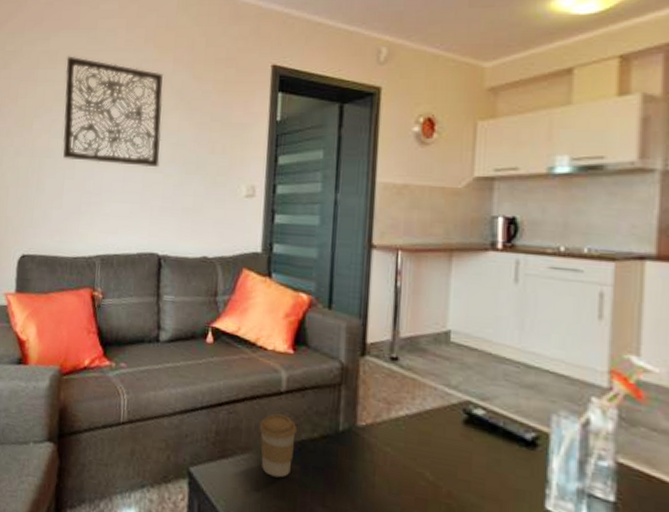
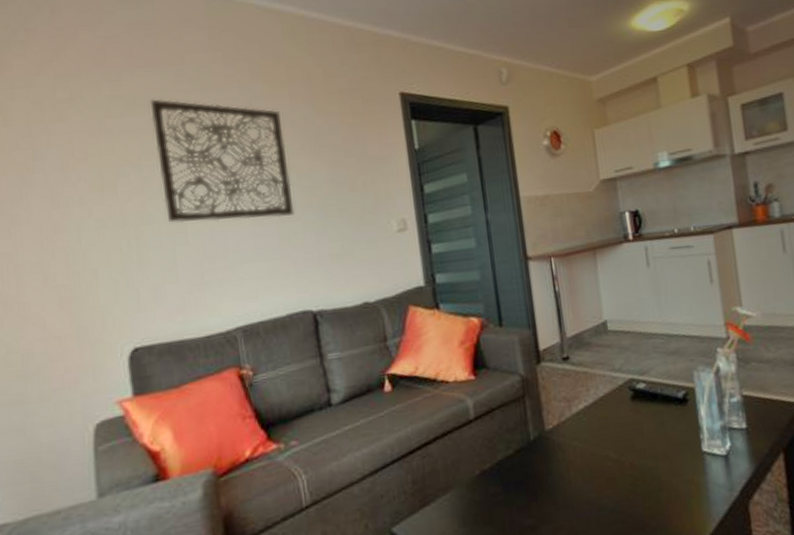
coffee cup: present [259,413,298,478] -> none [455,442,494,507]

